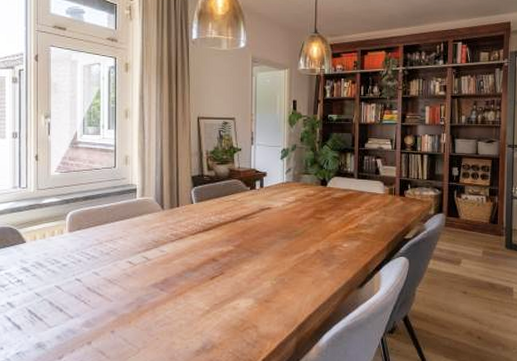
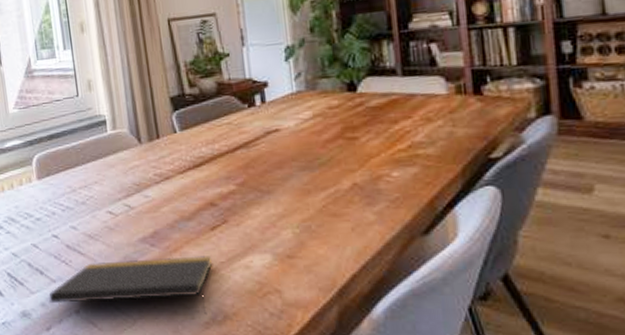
notepad: none [65,299,209,345] -> present [49,256,212,316]

